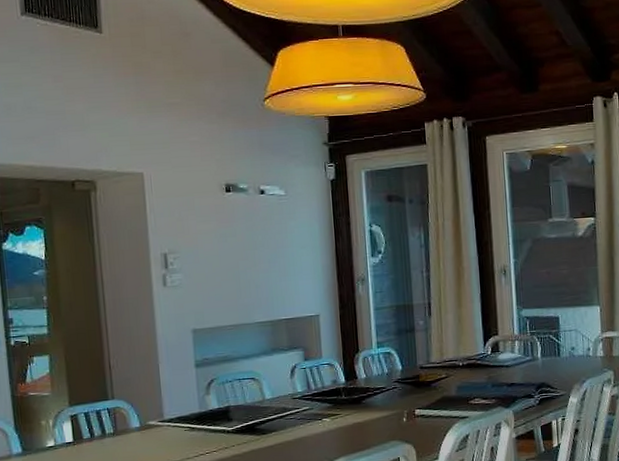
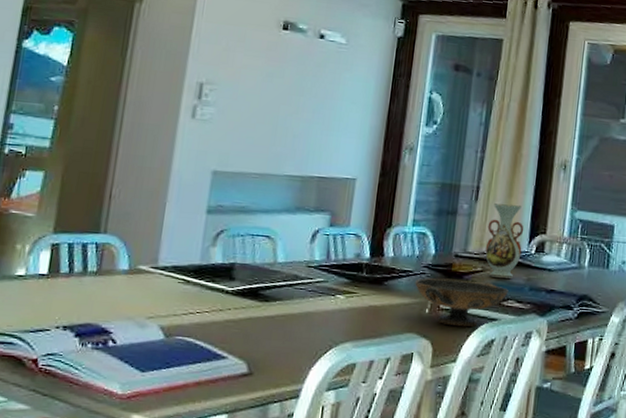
decorative bowl: none [389,385,474,429] -> present [415,278,509,327]
vase: none [444,313,479,381] -> present [485,203,524,279]

